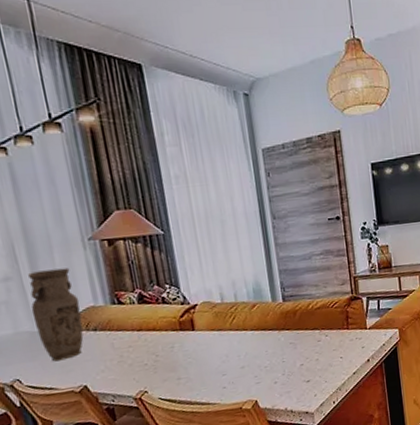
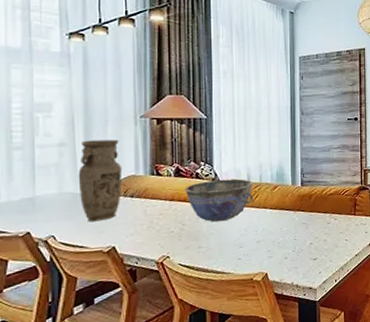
bowl: none [152,299,231,350] -> present [185,178,253,222]

